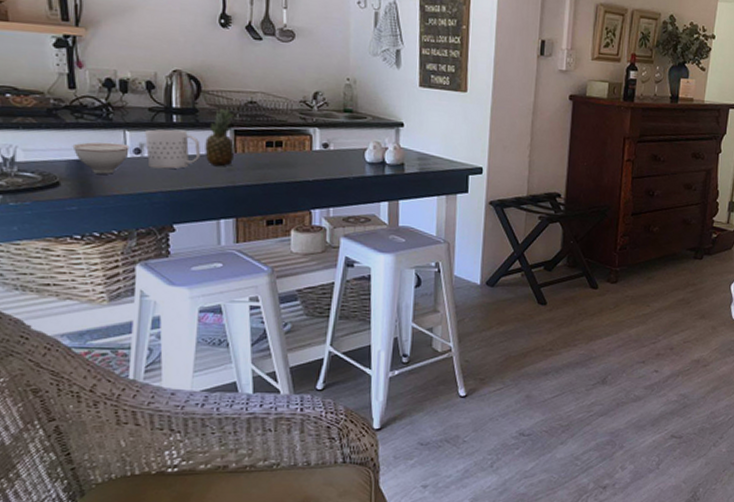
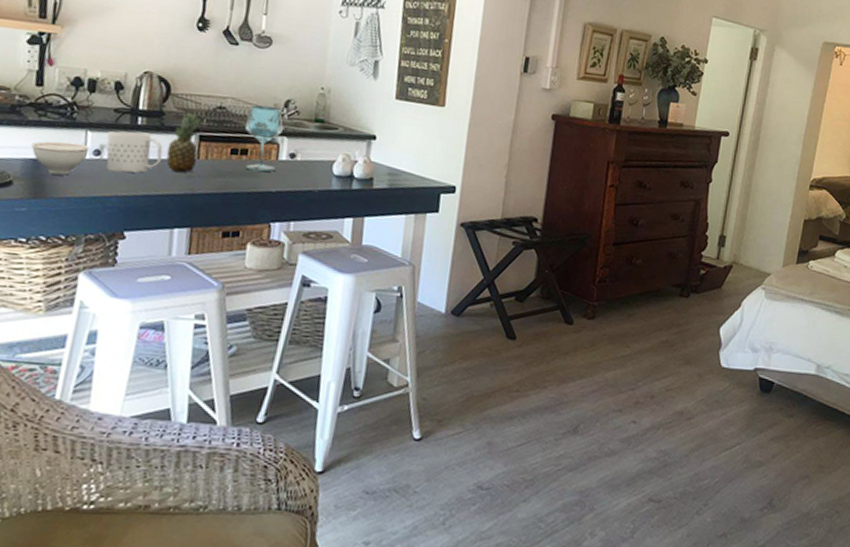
wine glass: none [276,98,314,163] -> present [244,105,283,173]

